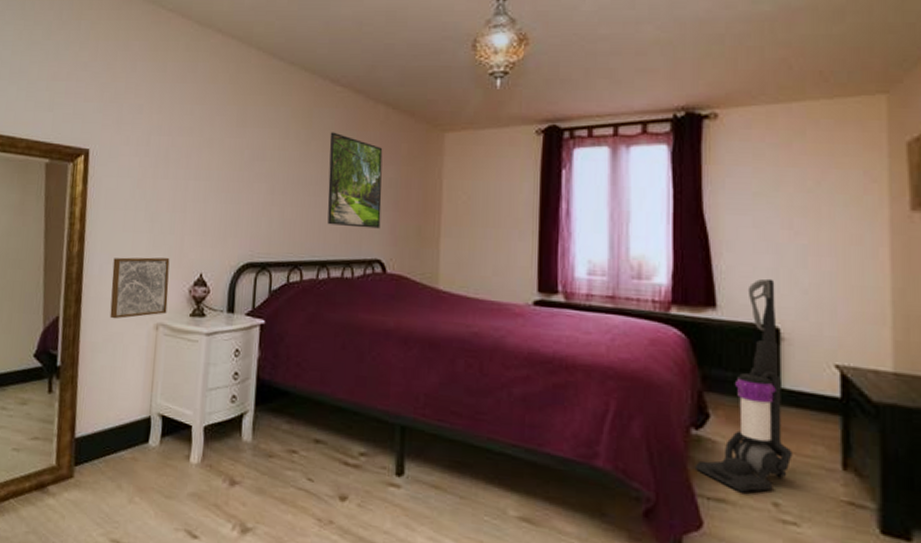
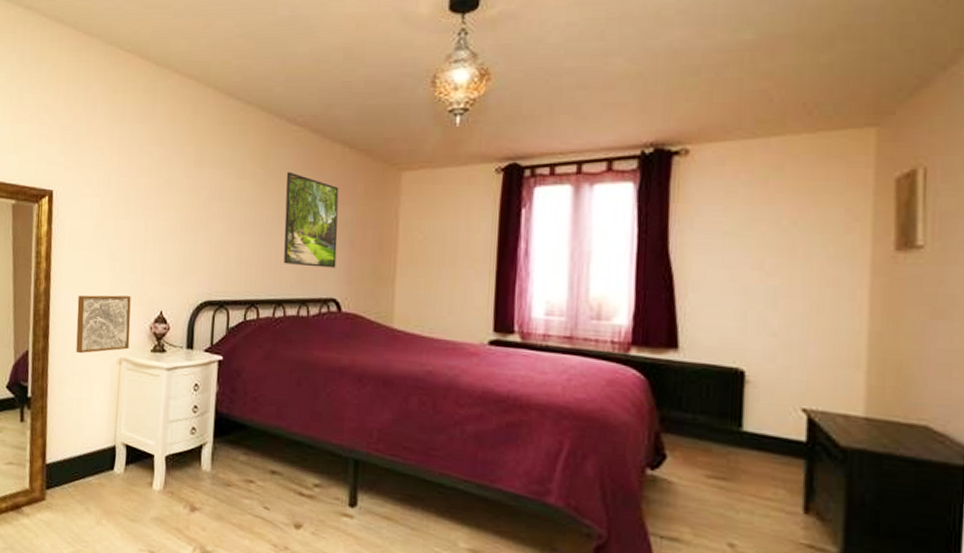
vacuum cleaner: present [694,278,793,493] -> none [648,320,752,533]

